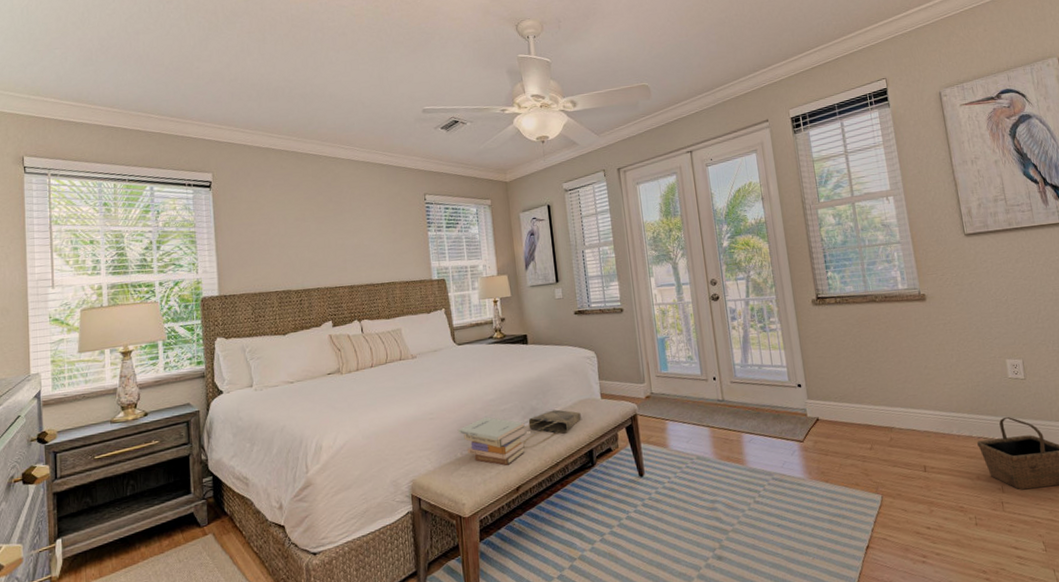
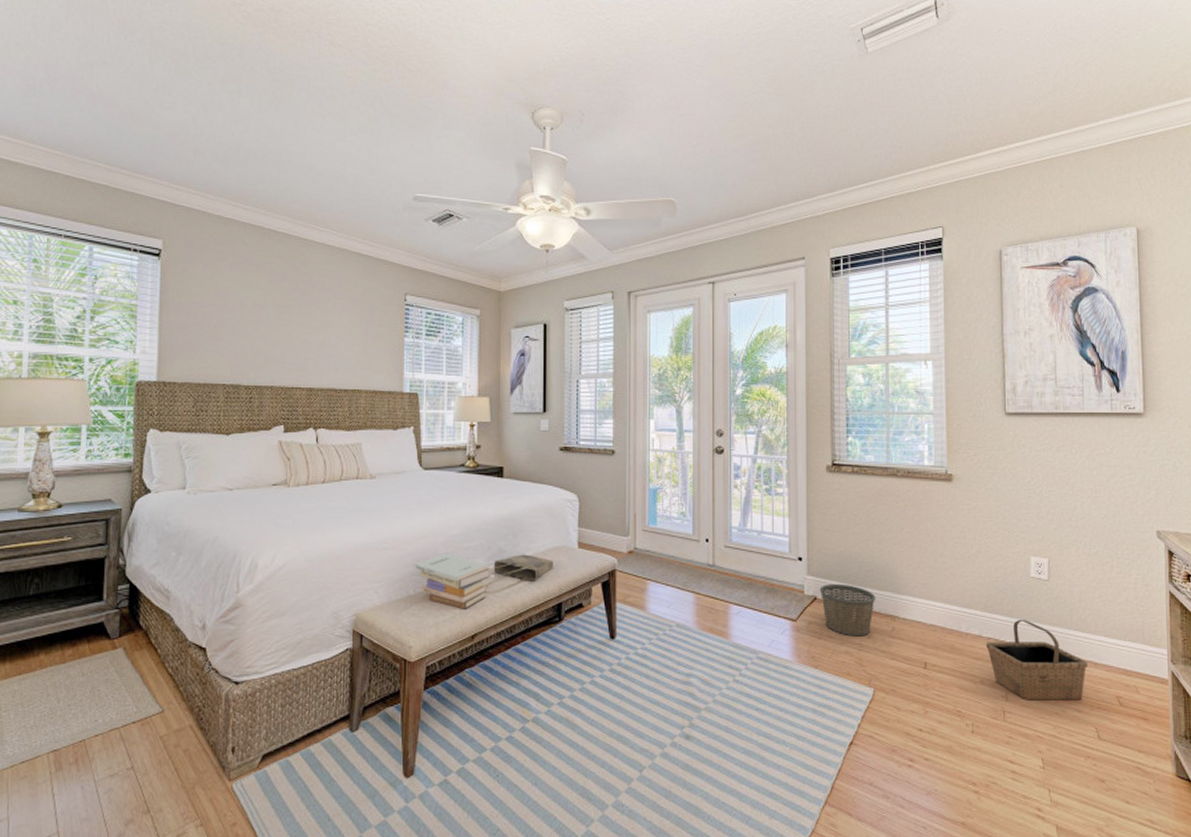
basket: none [820,403,873,450] -> present [819,583,876,637]

